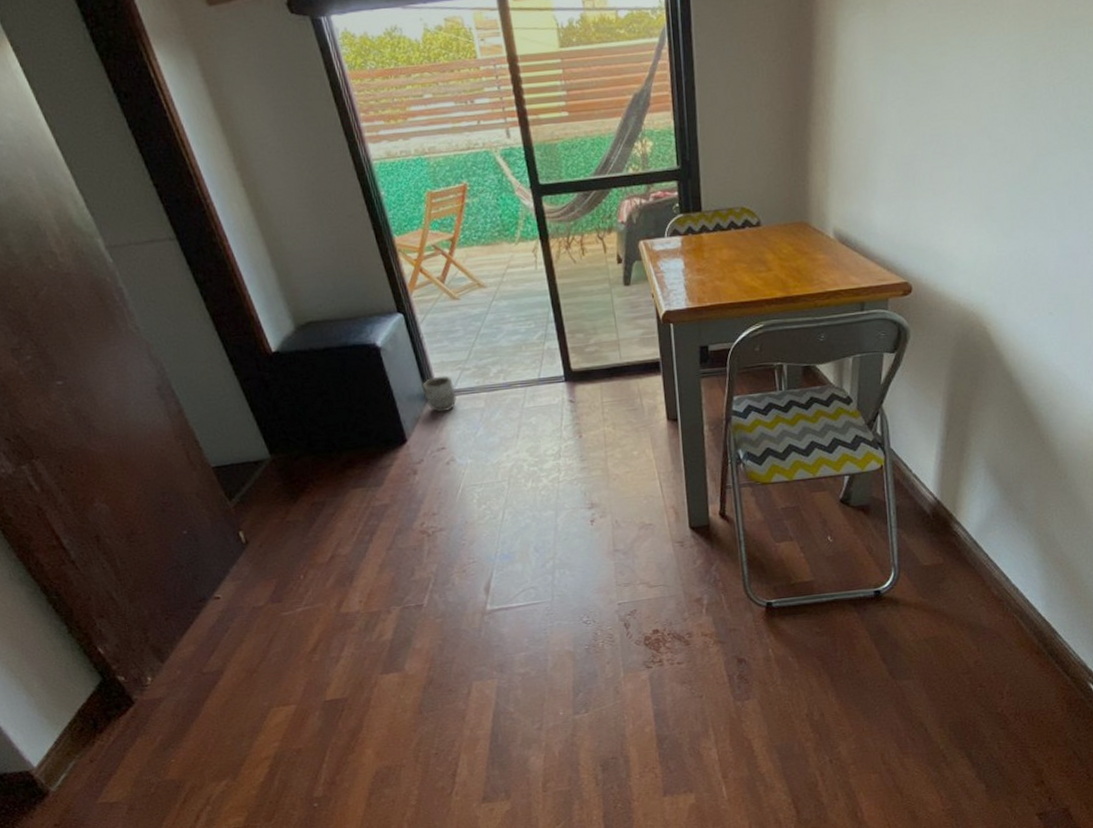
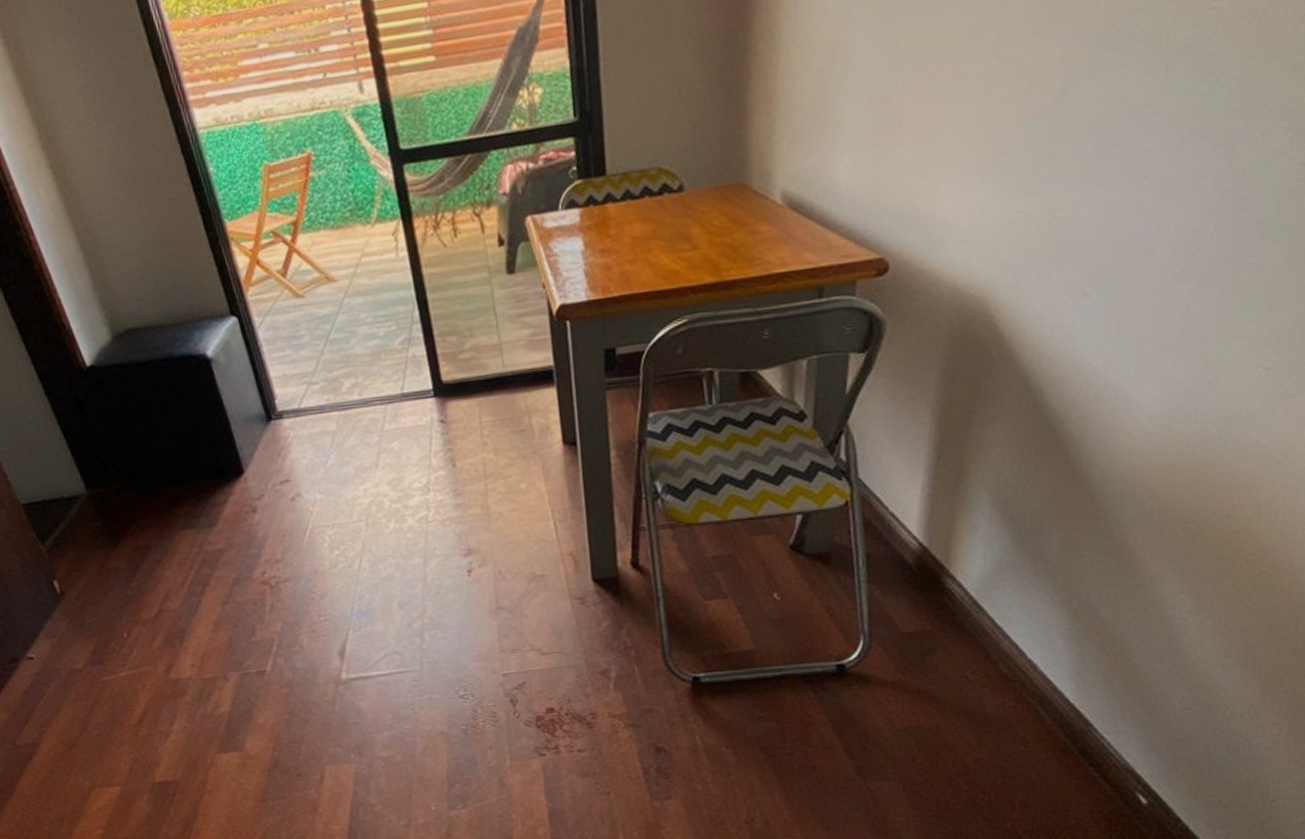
planter: present [423,376,457,413] -> none [262,392,303,438]

